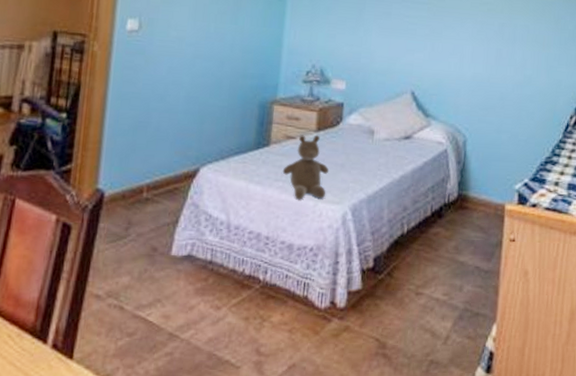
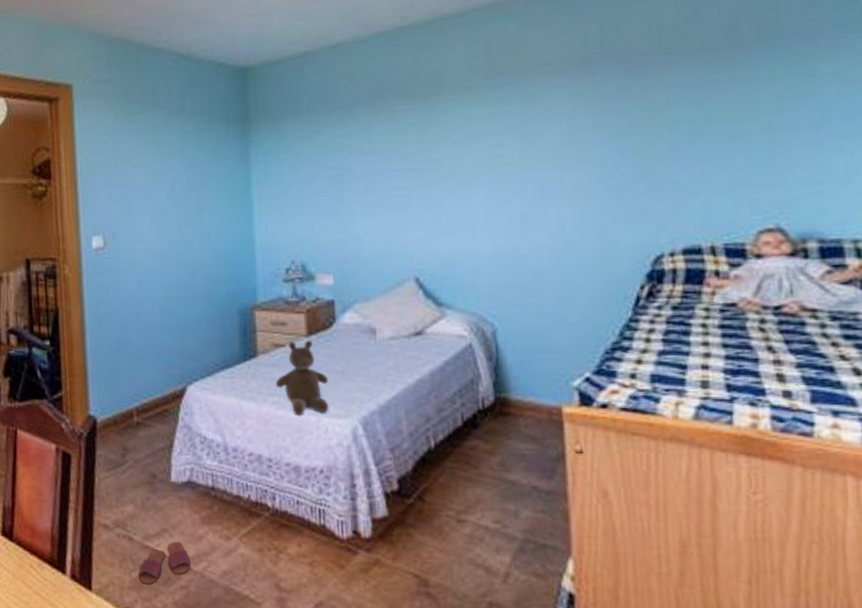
slippers: none [124,311,179,352] -> present [139,541,191,585]

